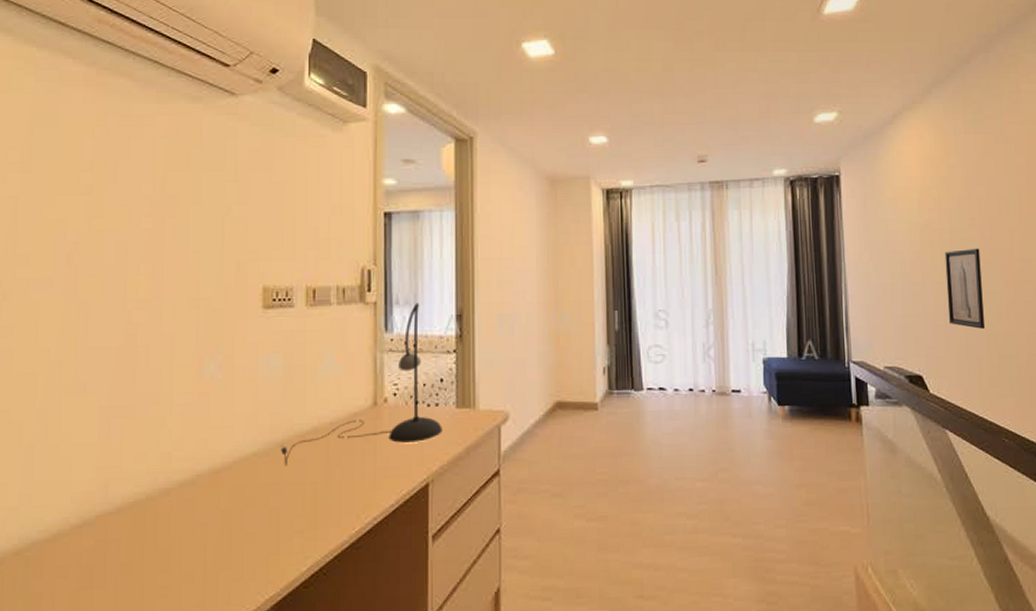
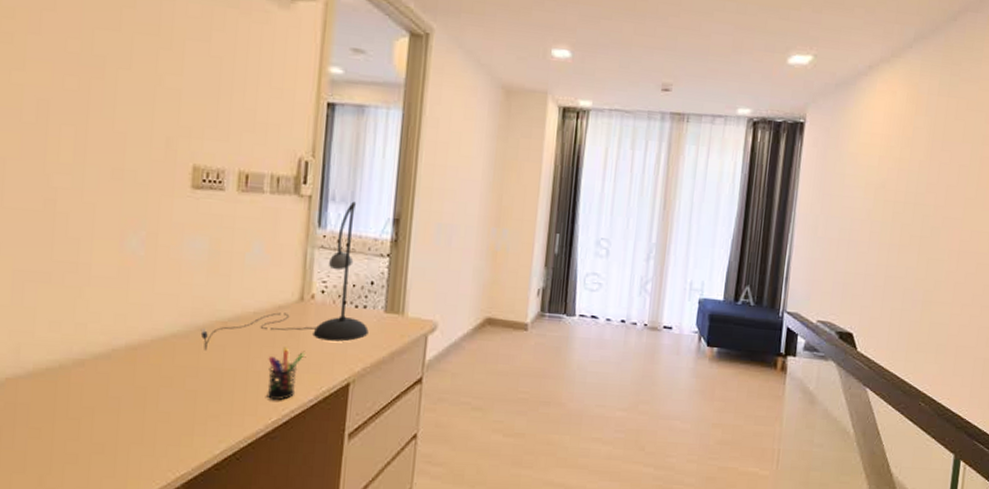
pen holder: none [347,453,383,510] -> present [266,346,305,401]
wall art: present [944,248,986,329] -> none [888,213,932,295]

